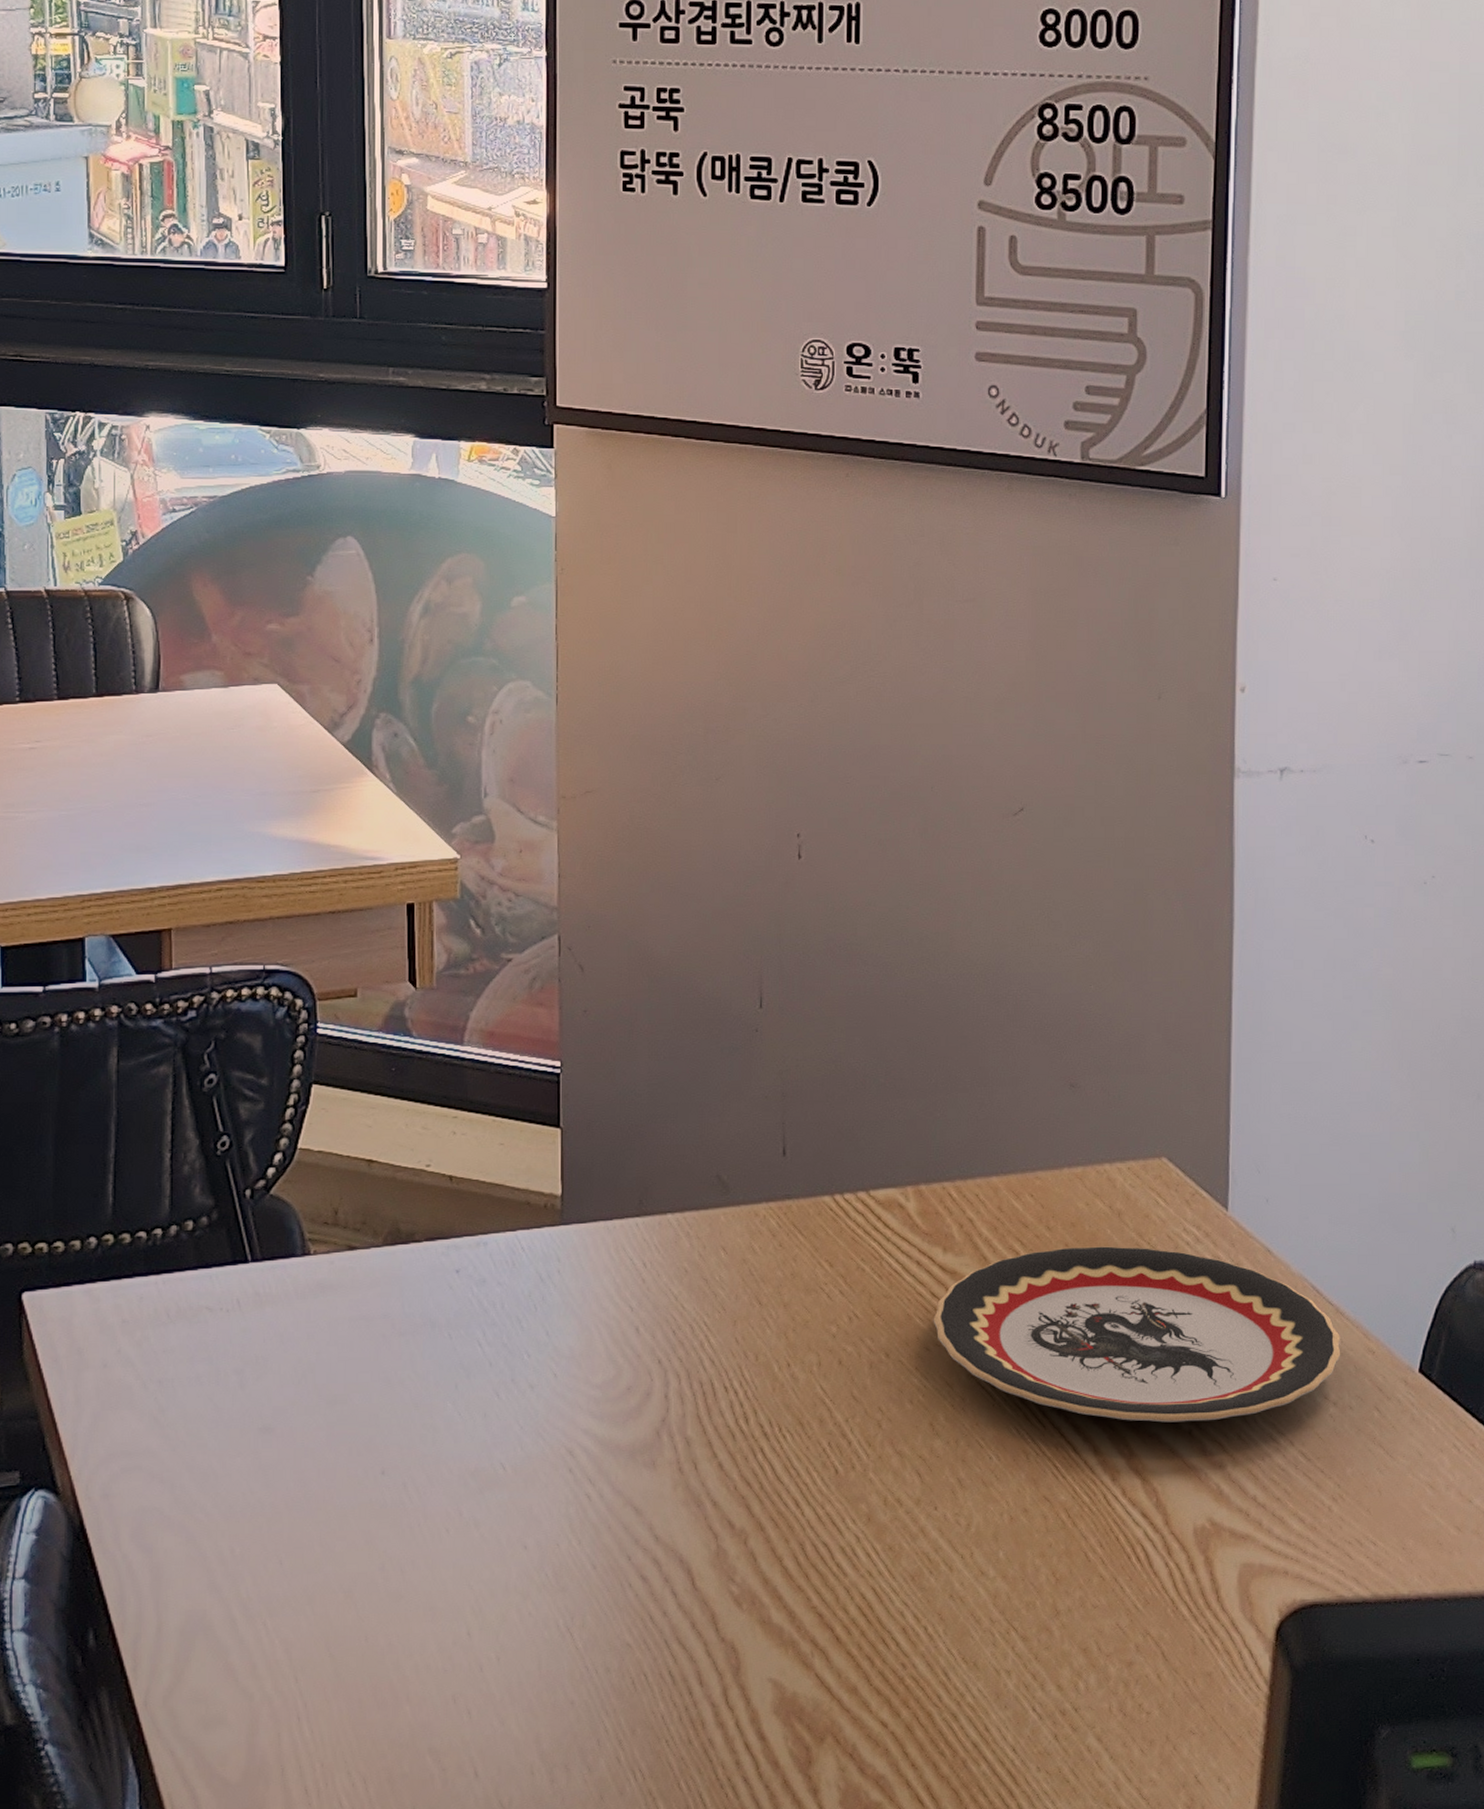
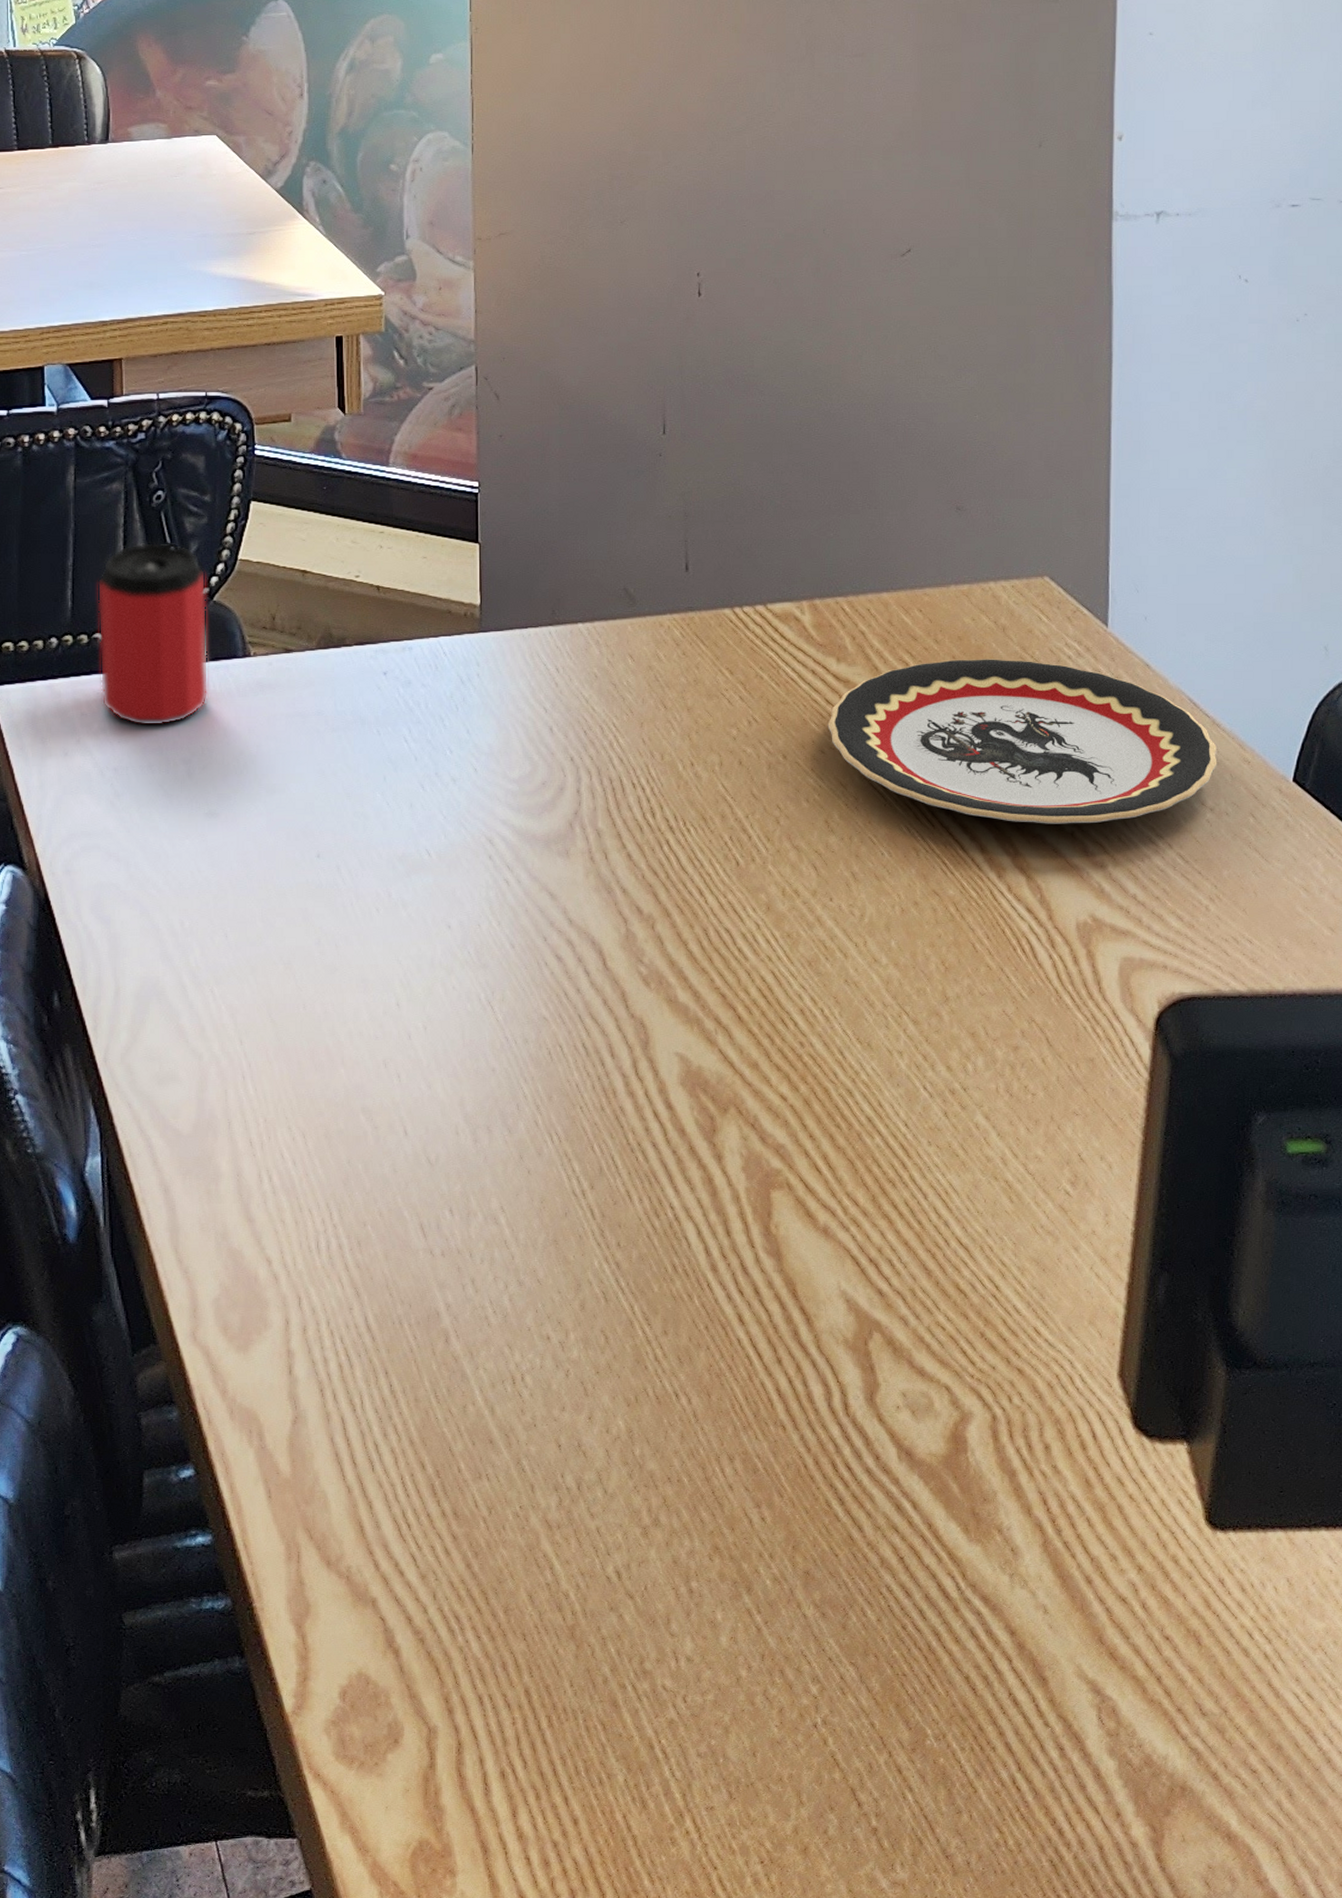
can: none [141,1130,264,1334] -> present [97,542,209,727]

